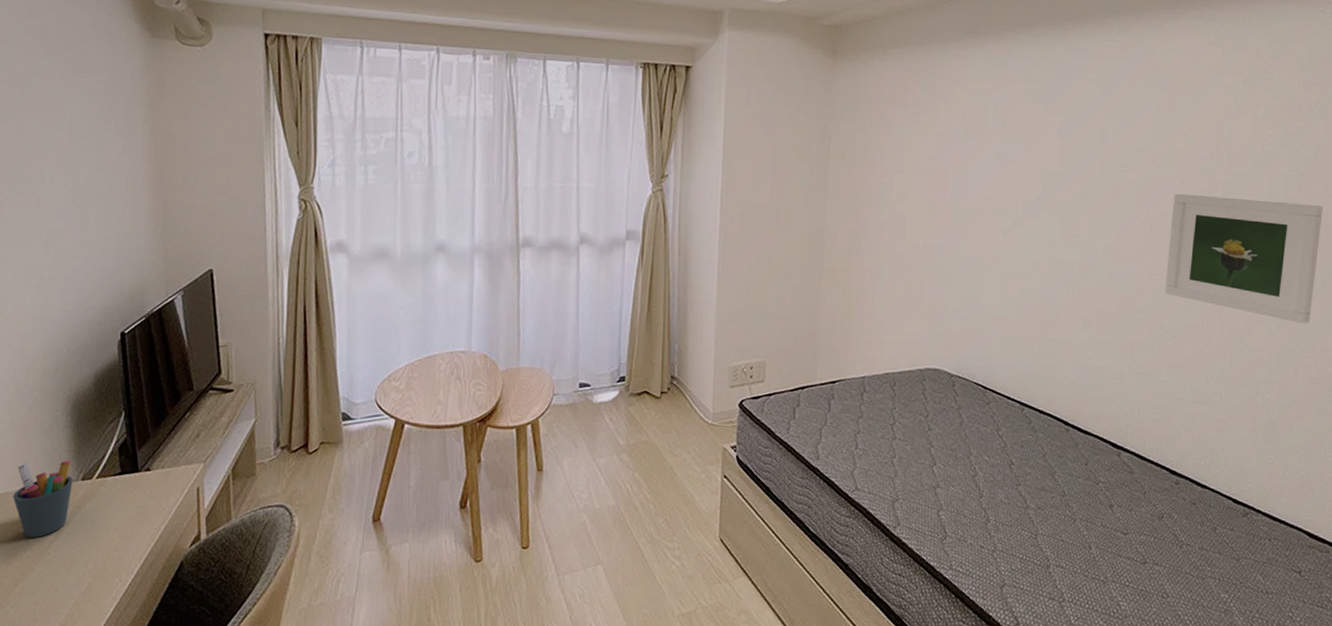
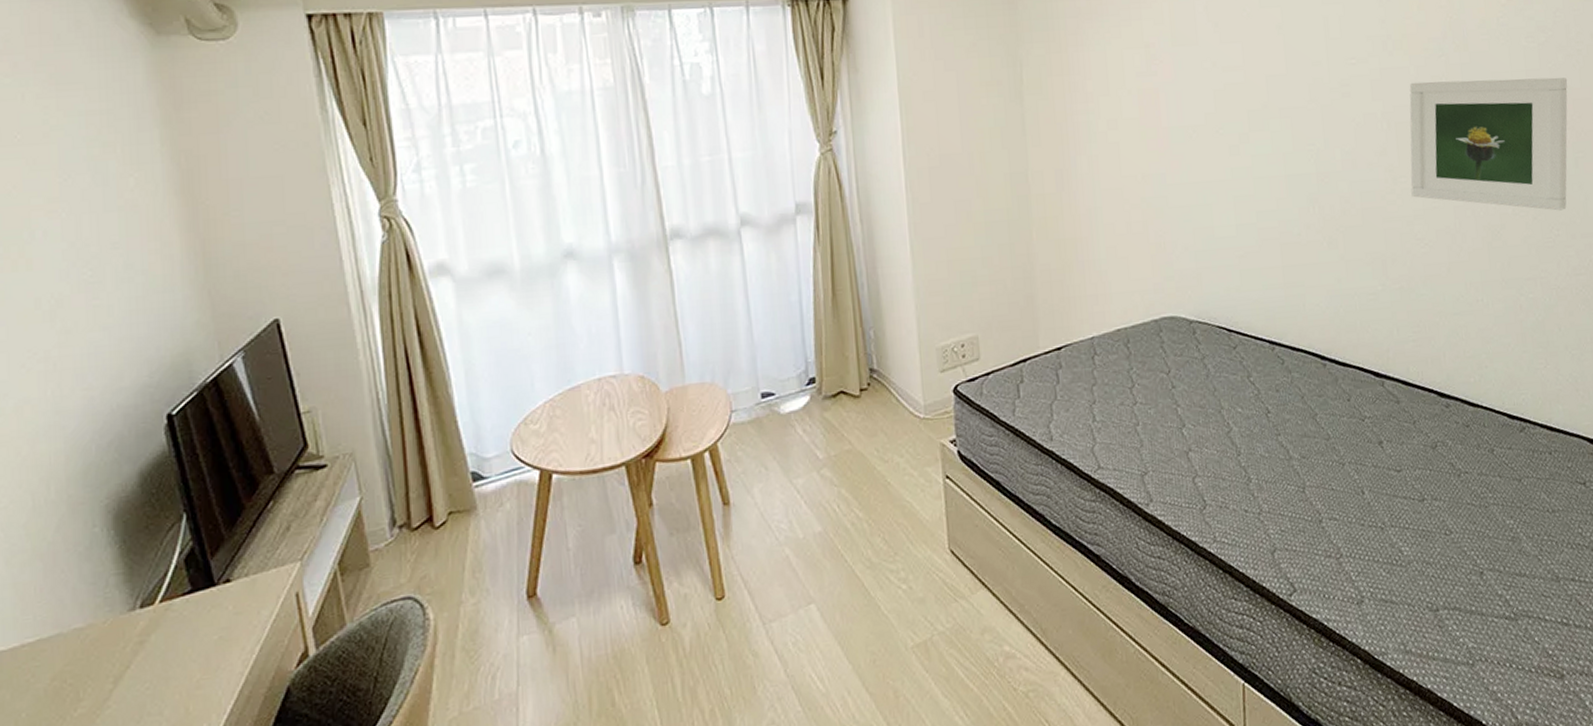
pen holder: present [13,460,73,539] -> none [49,585,129,693]

